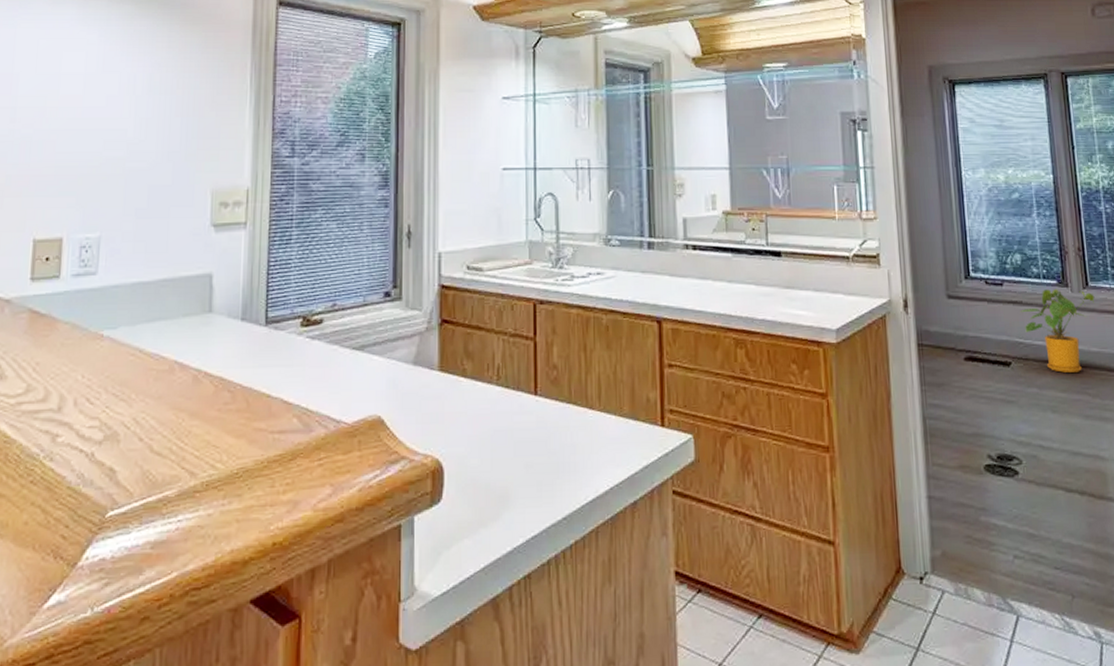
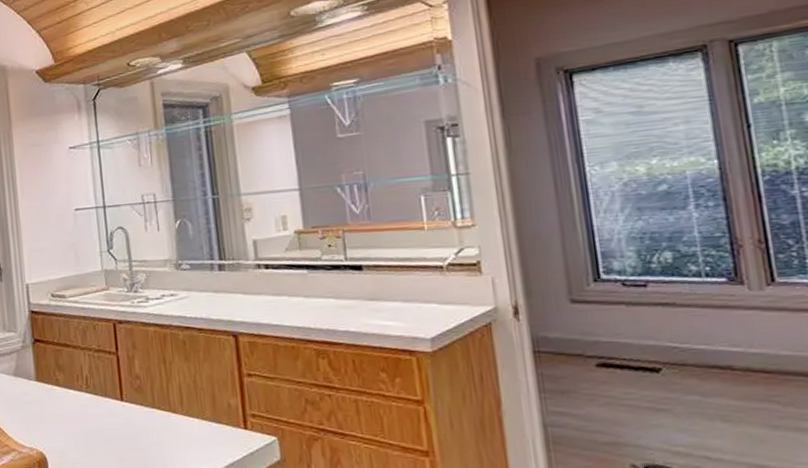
house plant: present [1021,289,1095,373] -> none [674,287,786,379]

